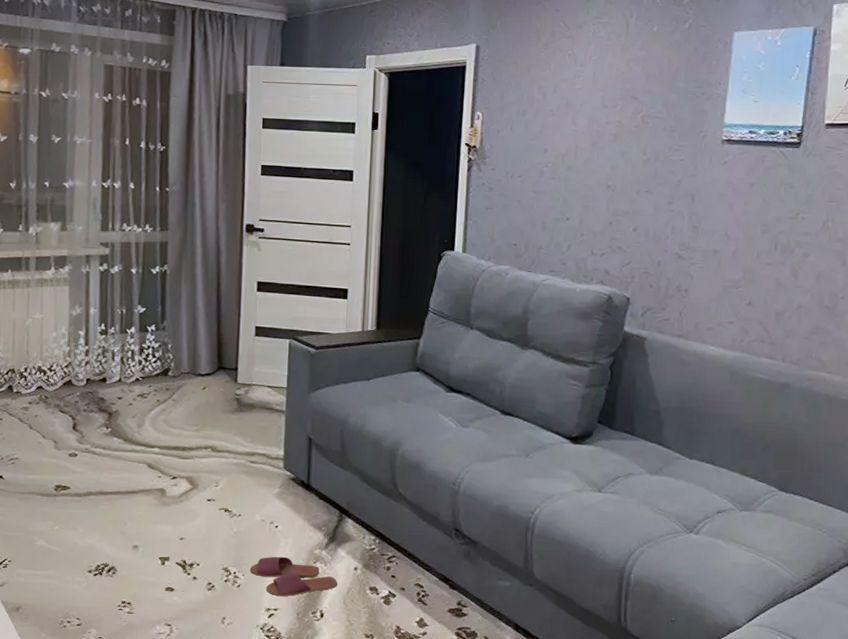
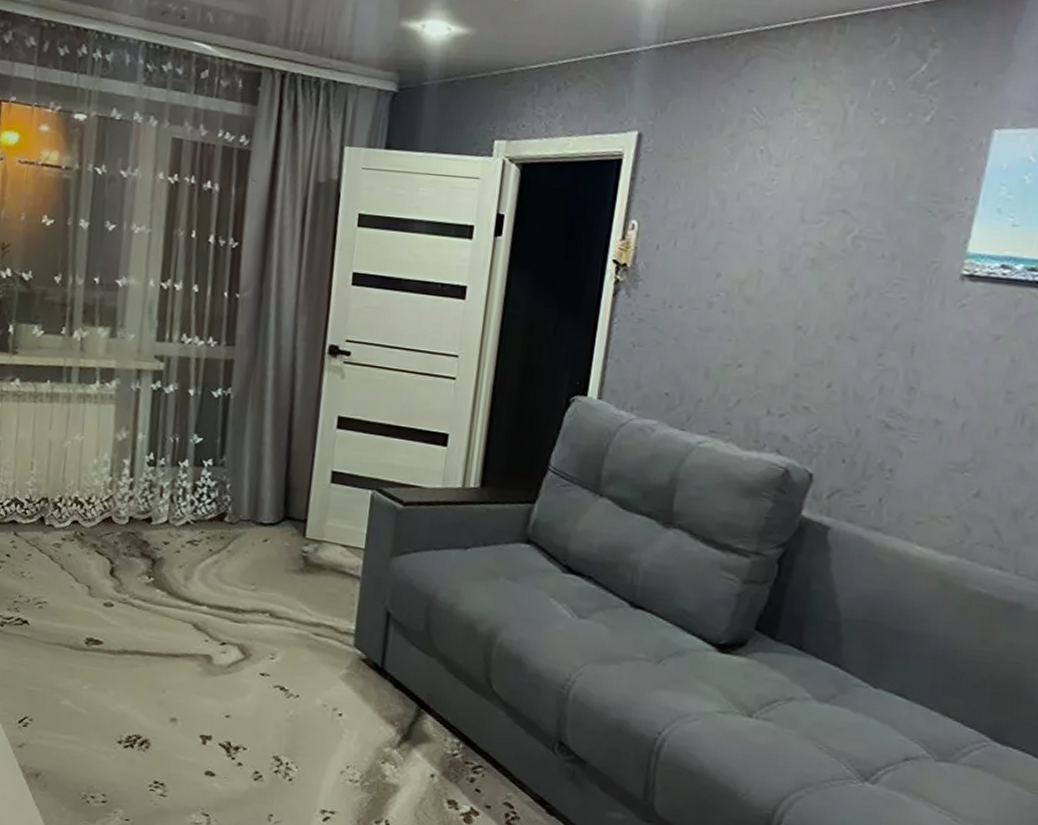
slippers: present [250,556,338,596] -> none [305,749,410,799]

